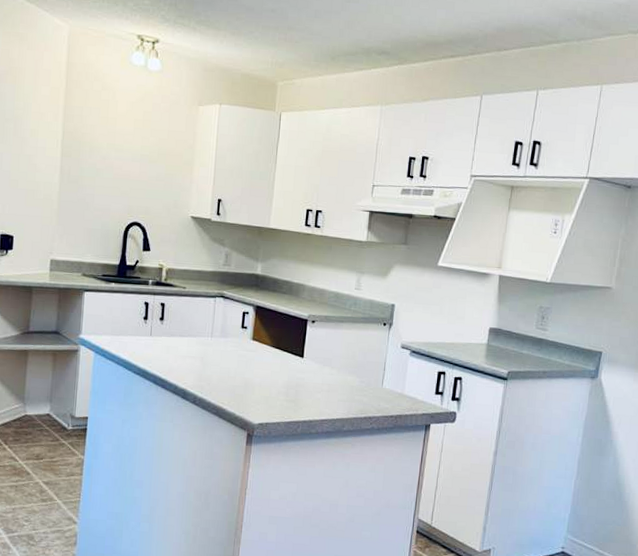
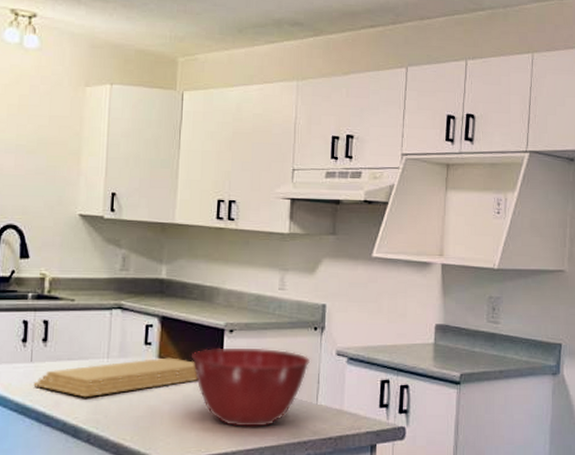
cutting board: none [152,340,284,368] -> present [33,357,198,398]
mixing bowl: none [279,334,378,403] -> present [192,347,310,427]

